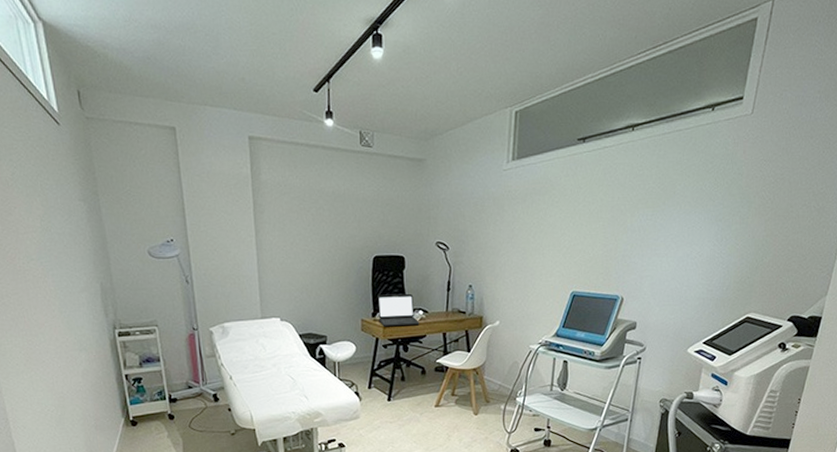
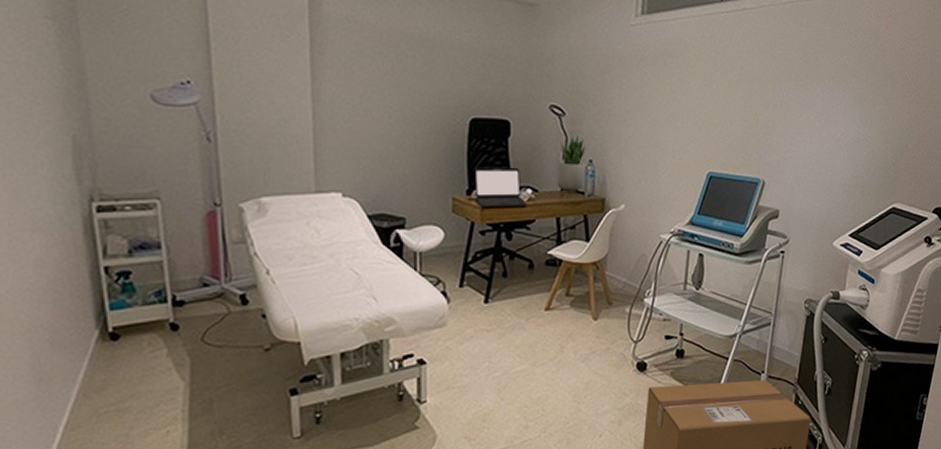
planter: none [443,265,467,311] -> present [557,135,587,191]

